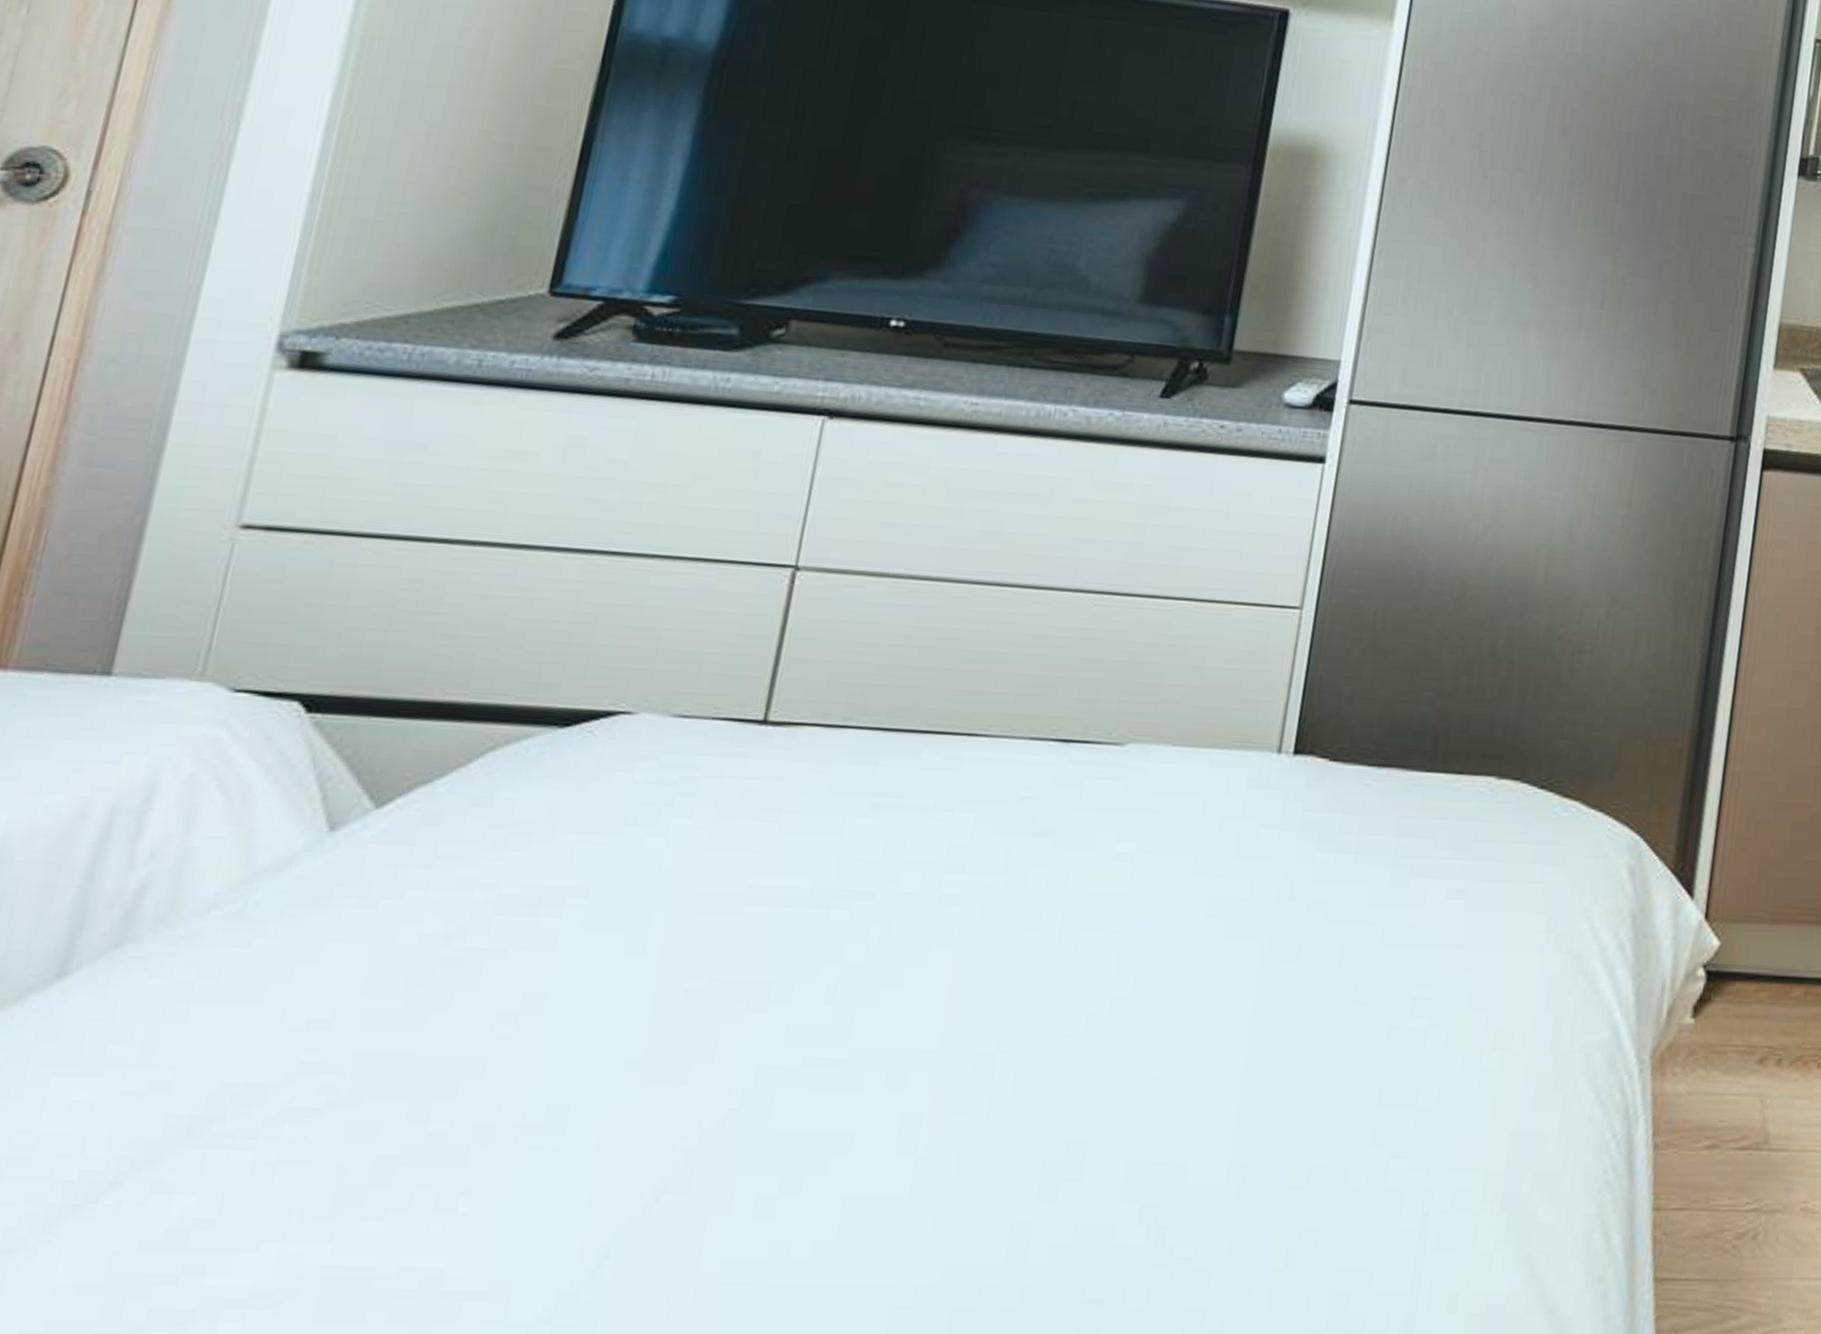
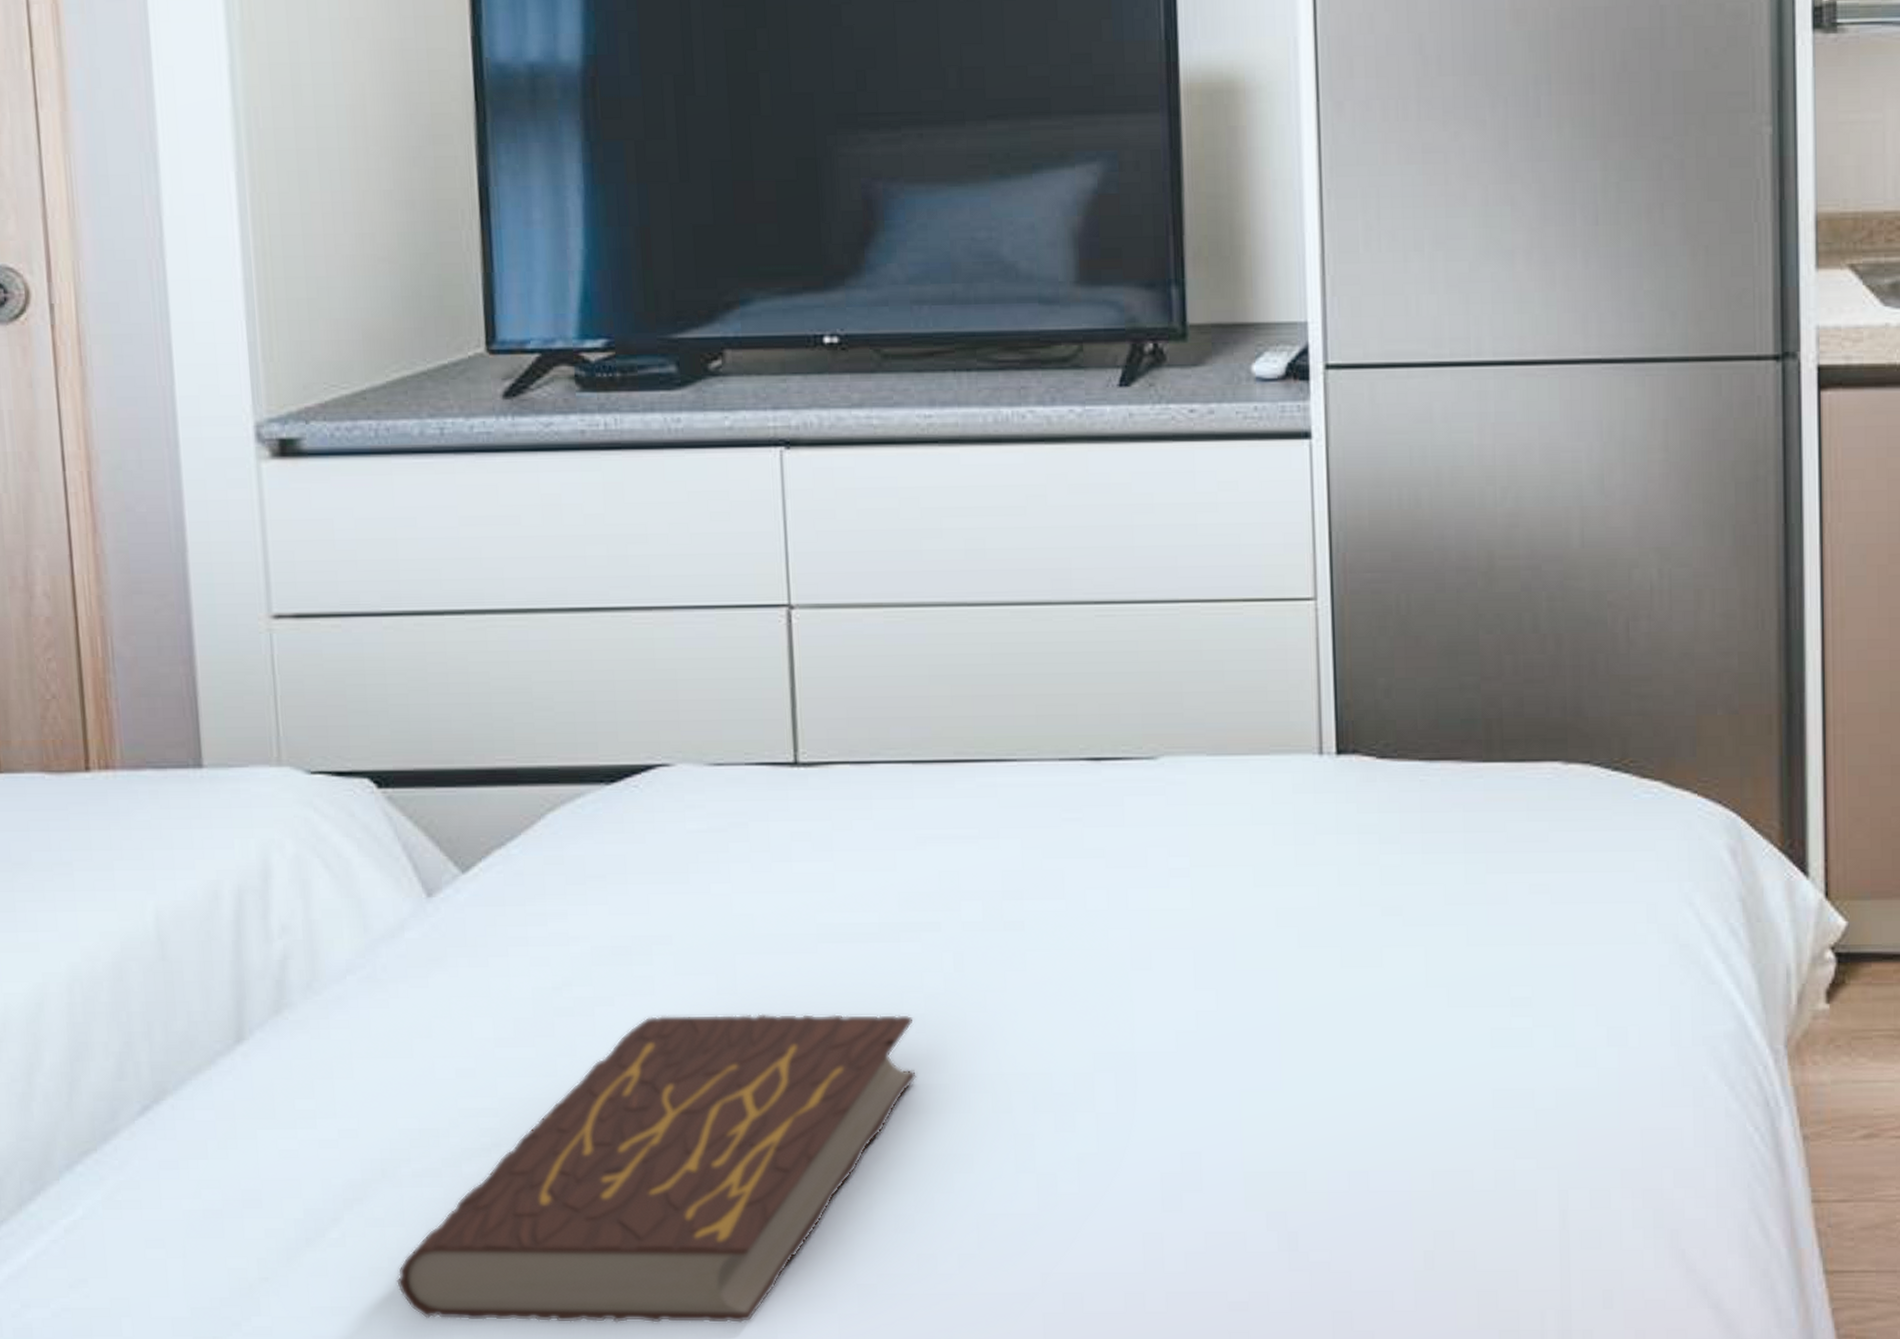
book: none [167,971,825,1314] -> present [395,1013,918,1324]

